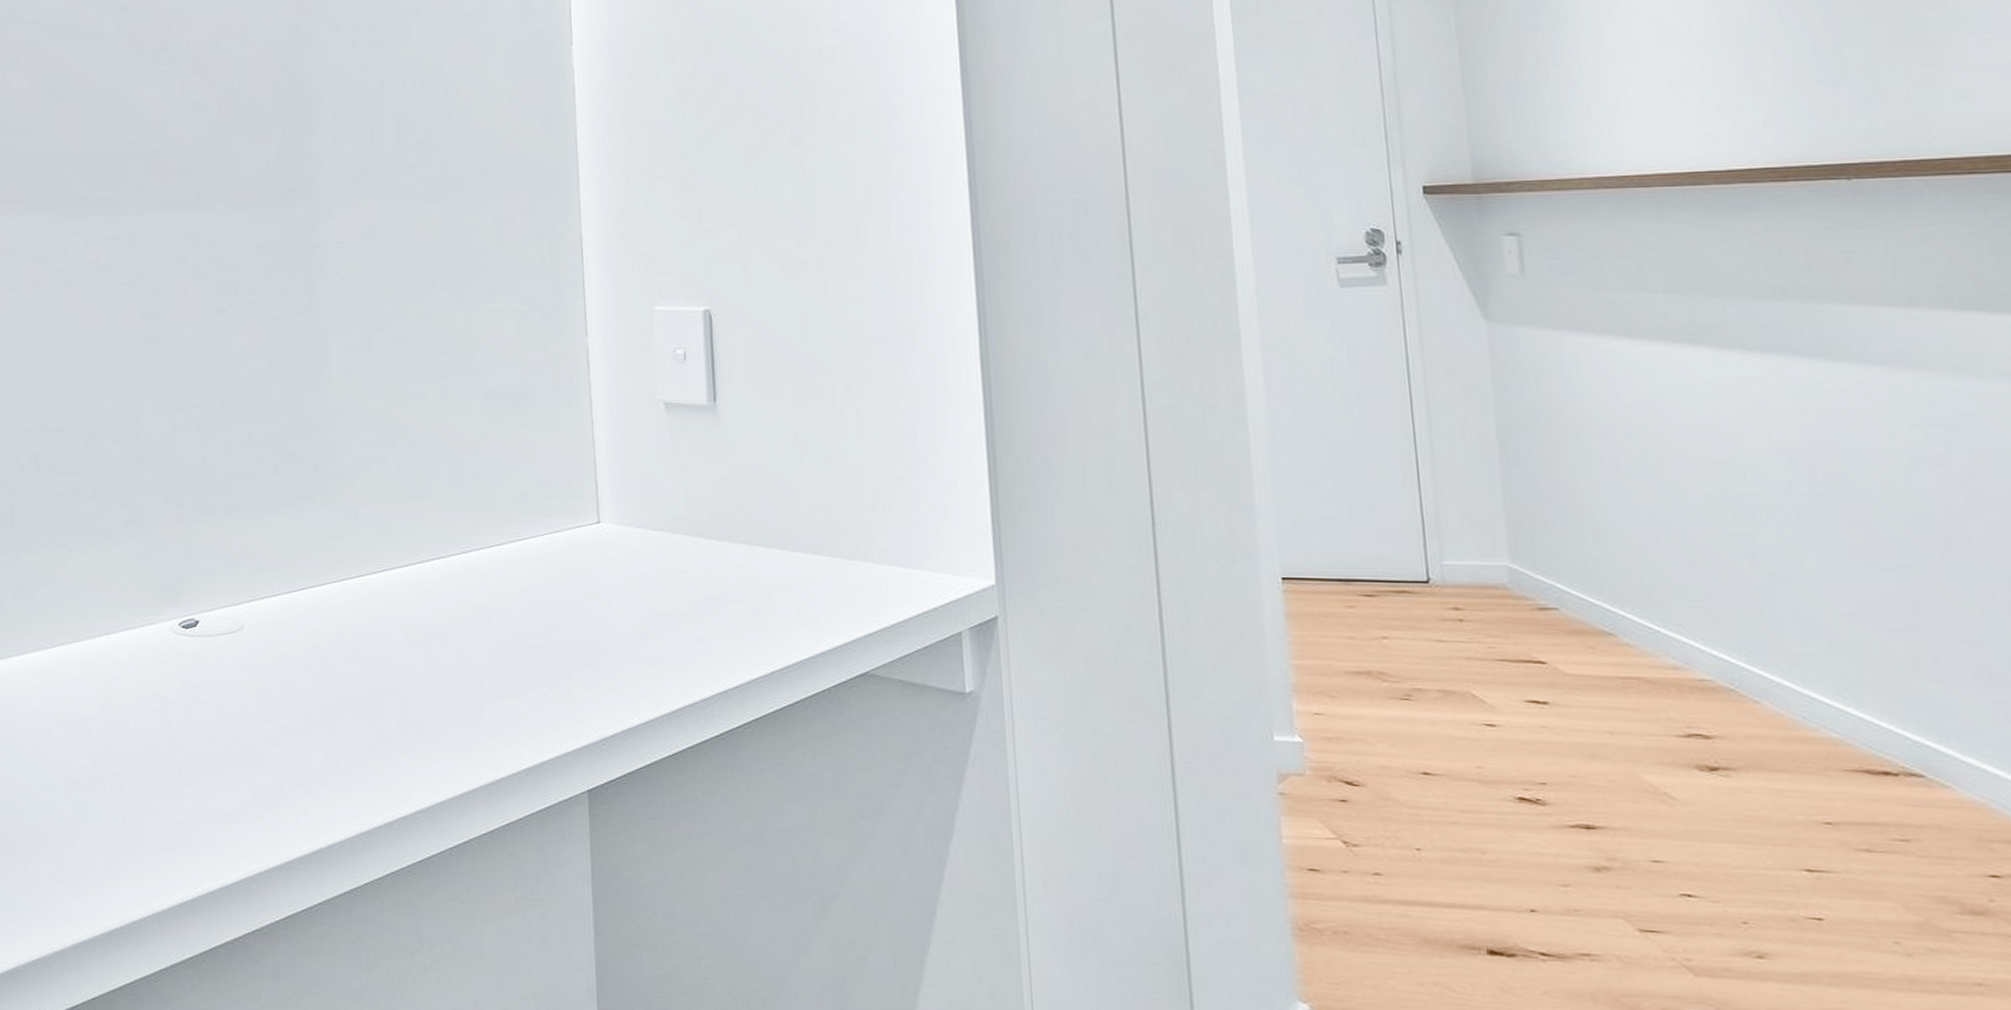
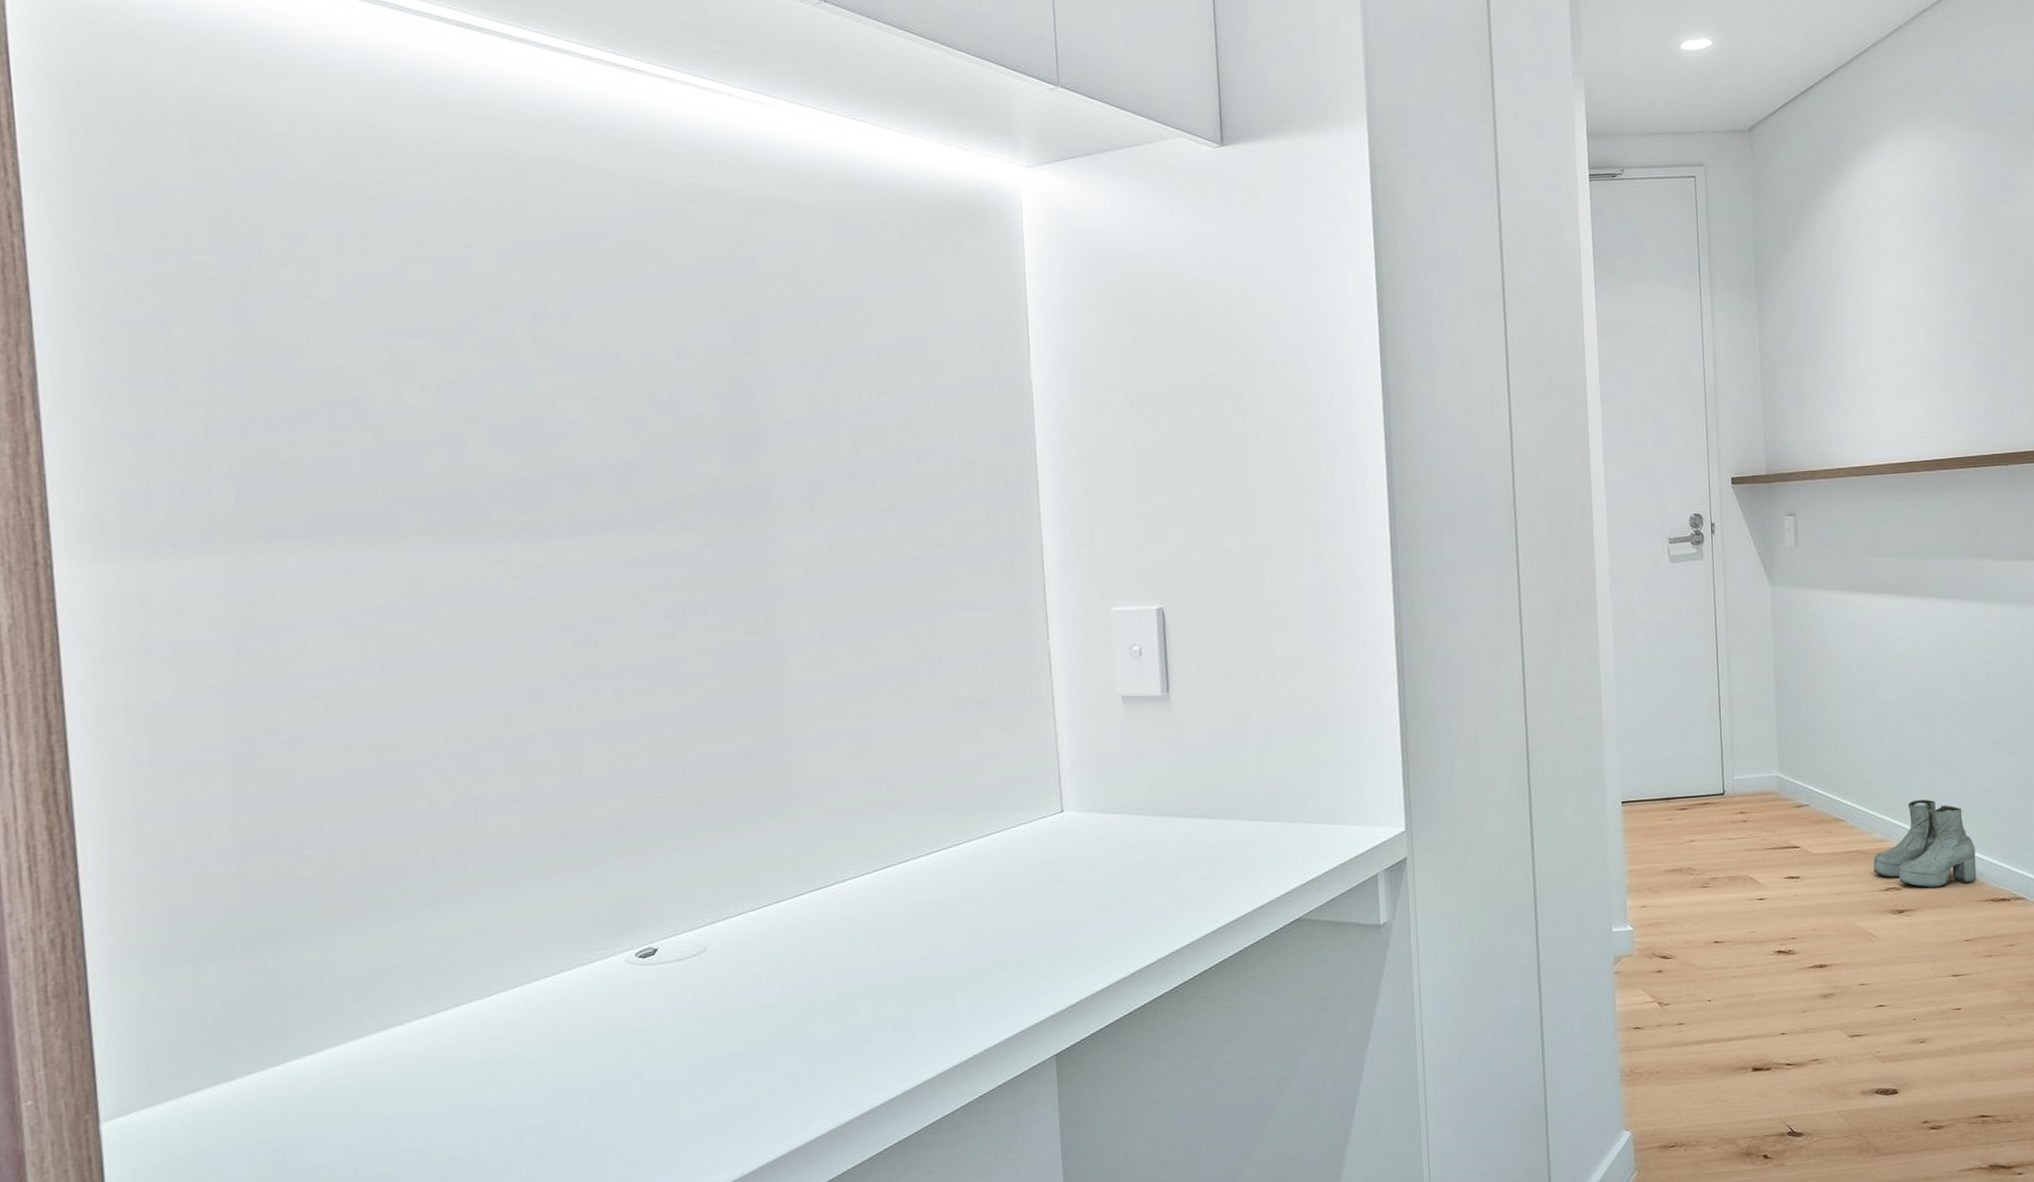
boots: none [1664,619,1838,742] -> present [1873,799,1977,888]

